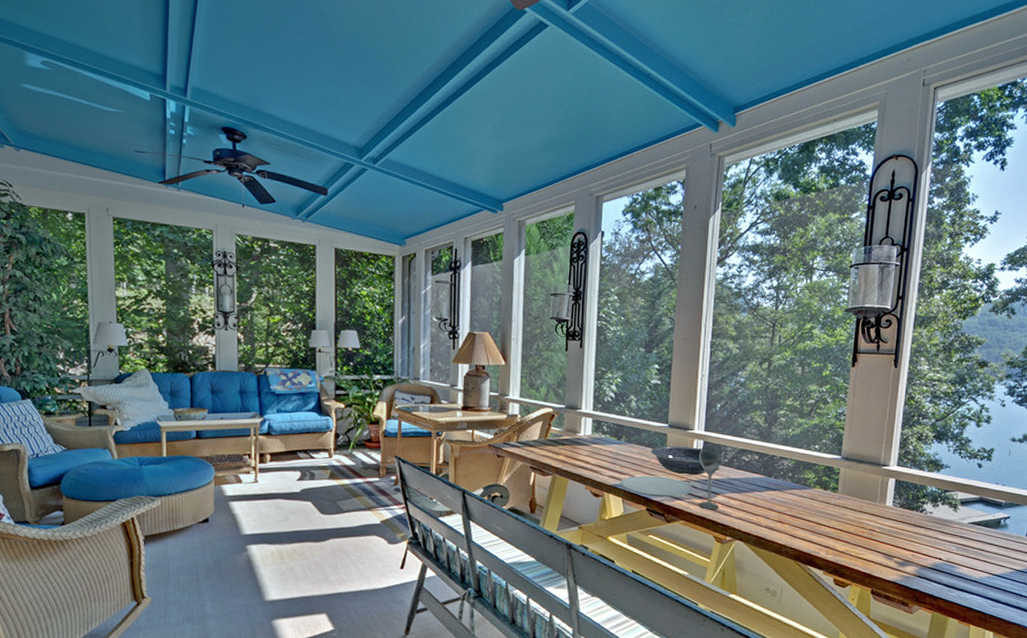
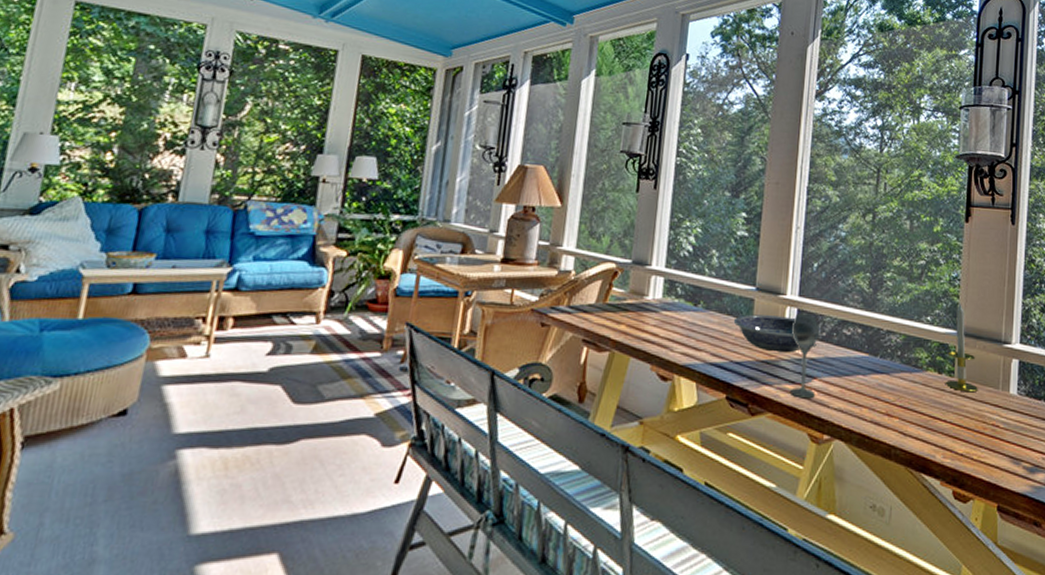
plate: present [620,475,693,498] -> none [694,352,784,382]
candle: none [829,433,858,505] -> present [945,302,978,393]

